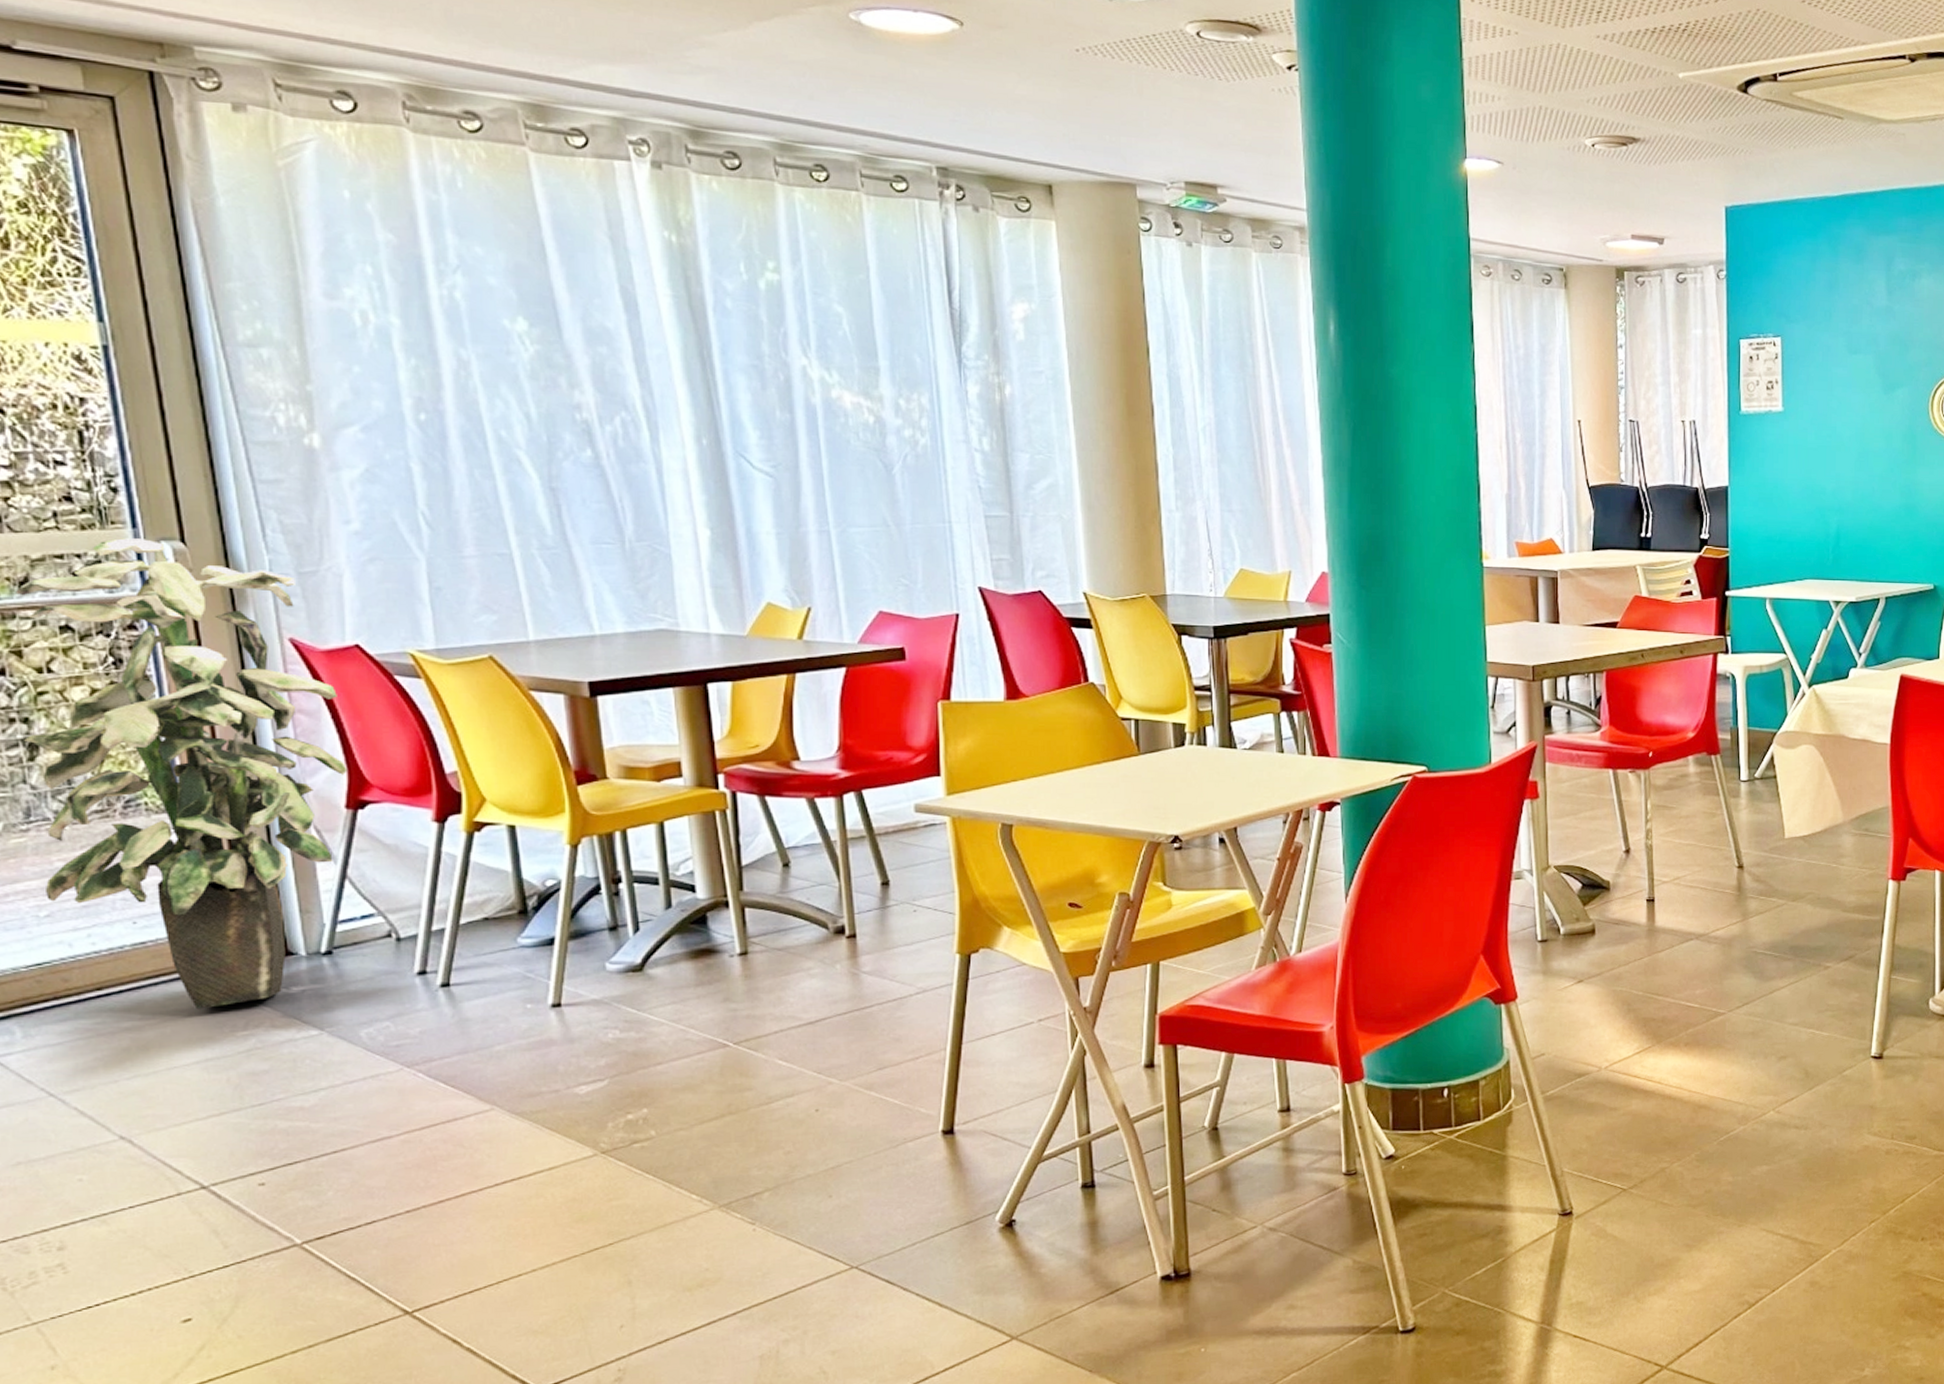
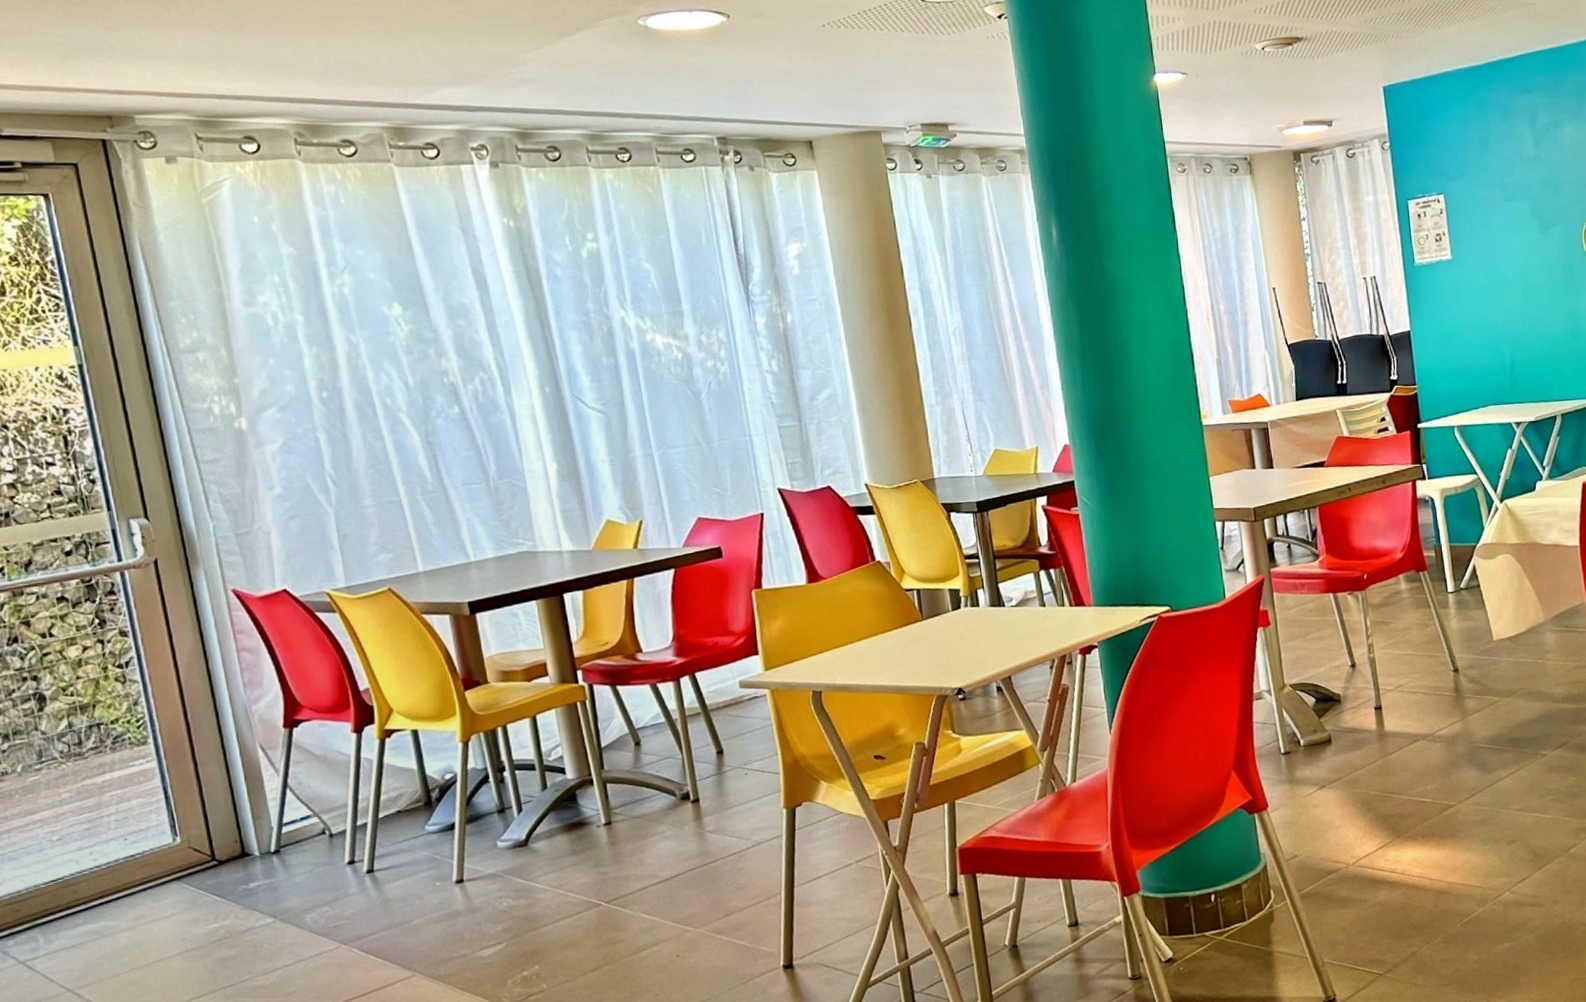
indoor plant: present [15,538,347,1010] -> none [22,519,283,909]

